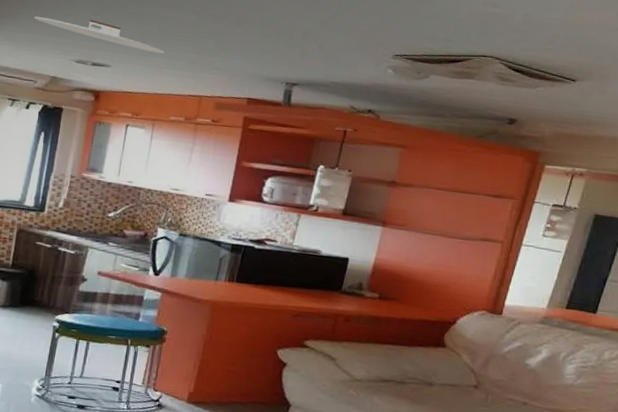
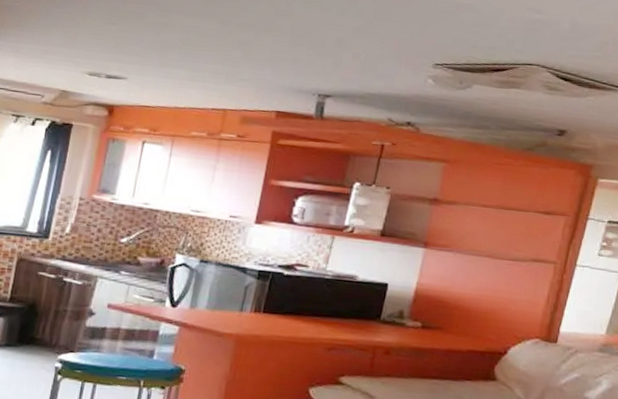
ceiling light: present [34,16,165,54] -> none [43,26,187,65]

